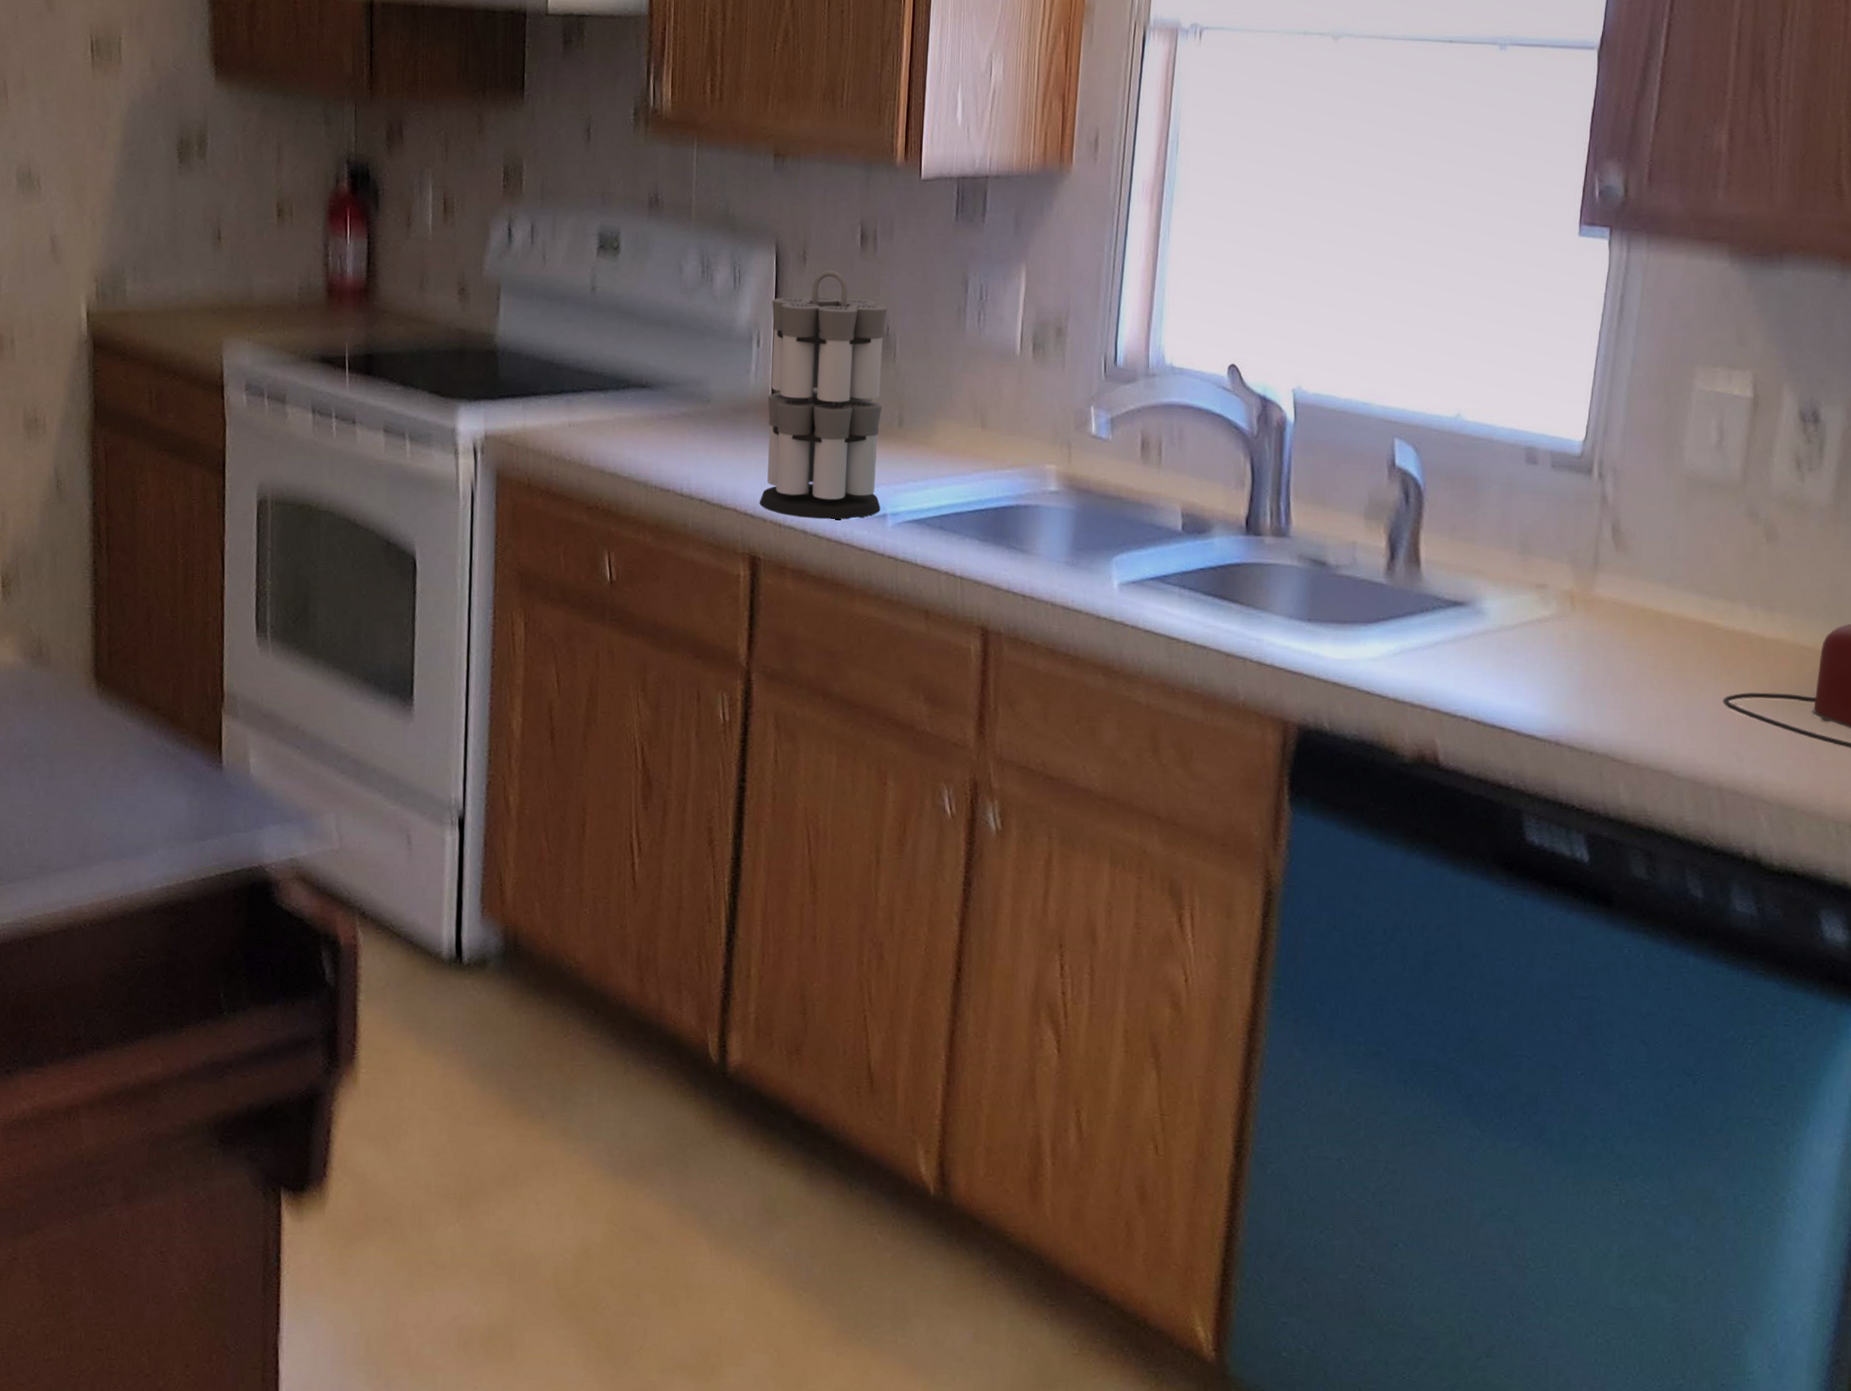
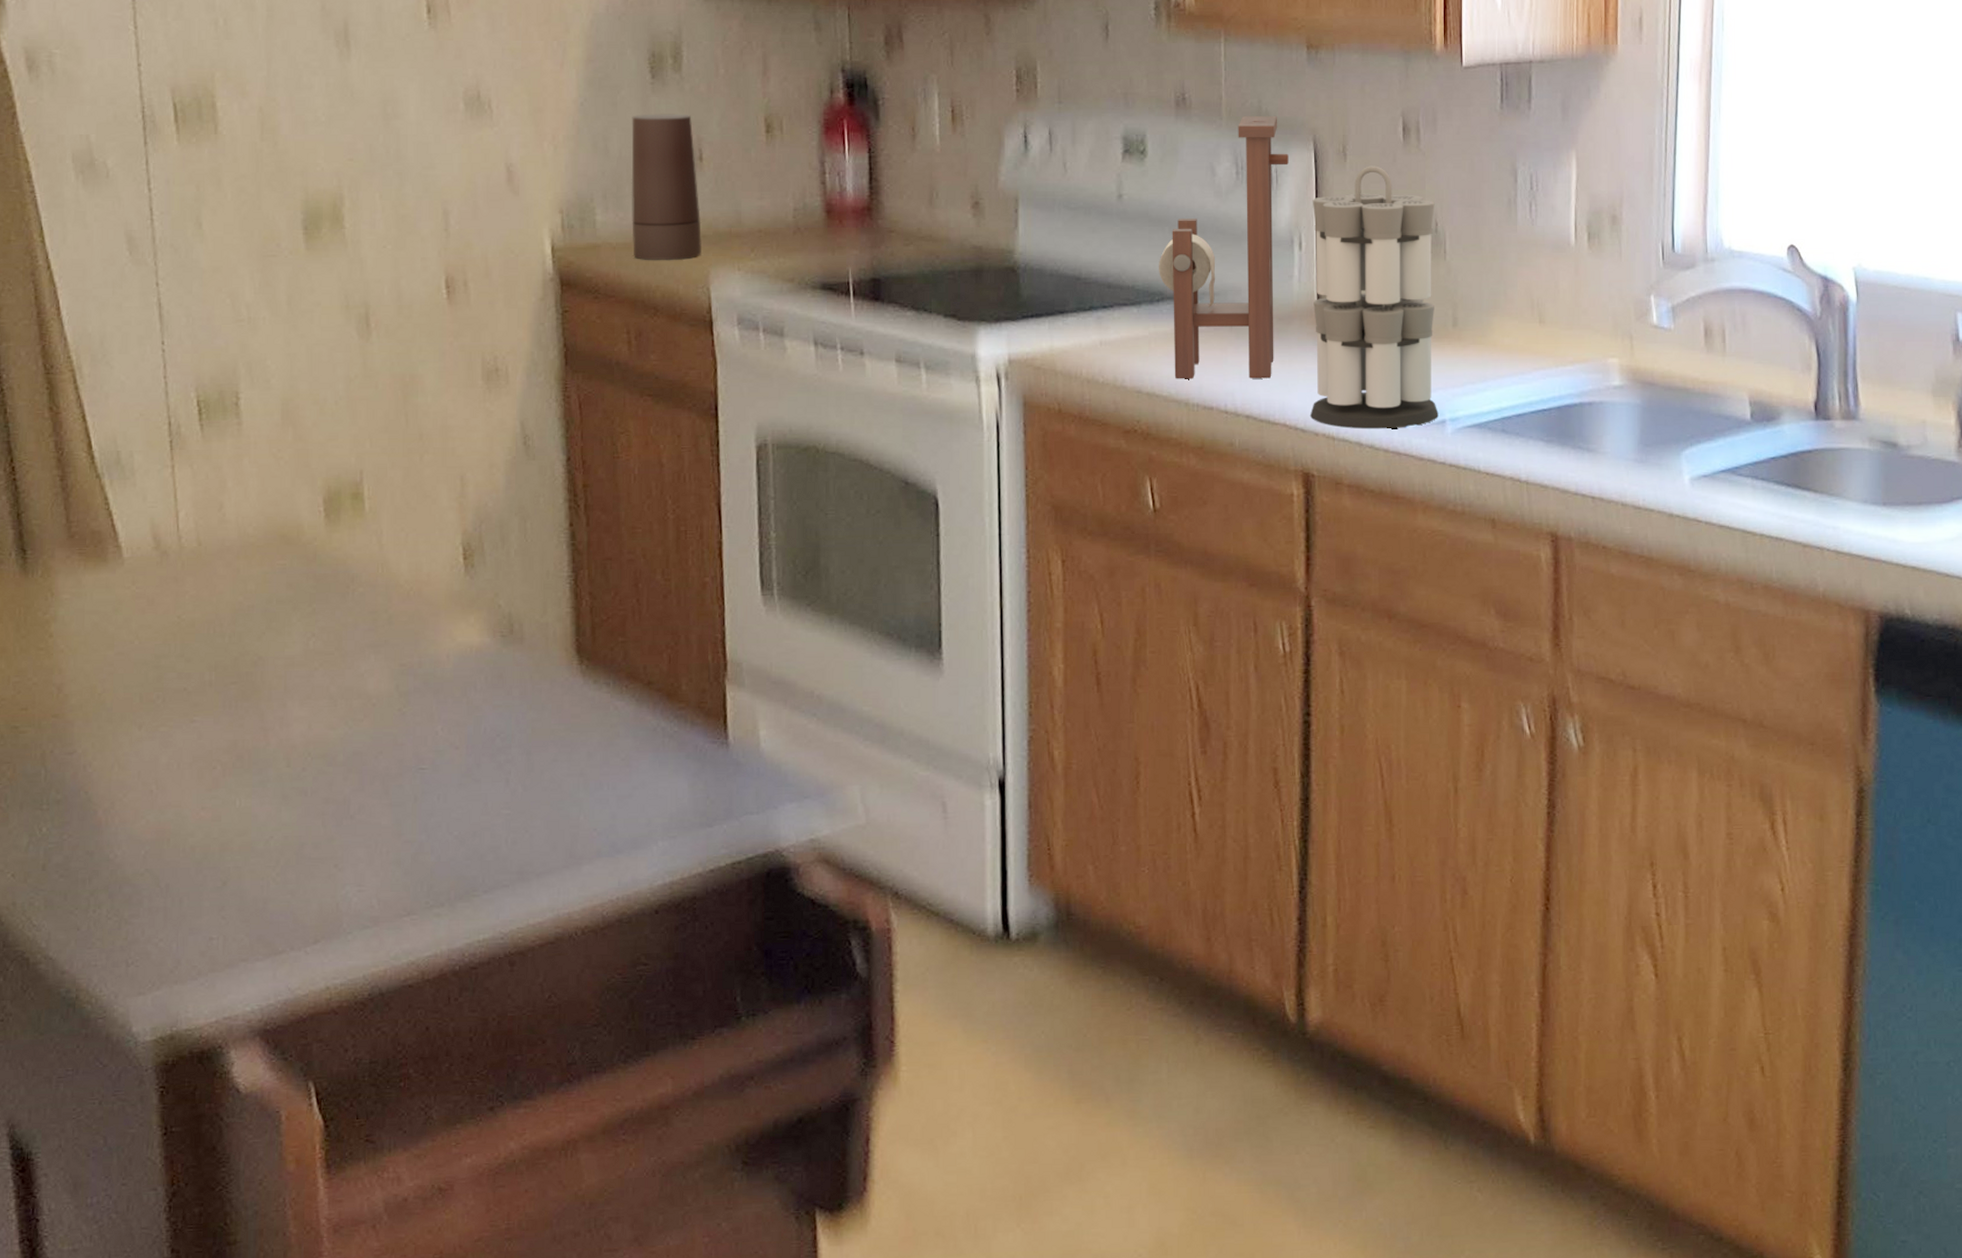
canister: none [156,195,218,329] -> present [631,114,702,260]
paper towel holder: none [626,218,752,466] -> present [1159,115,1289,379]

